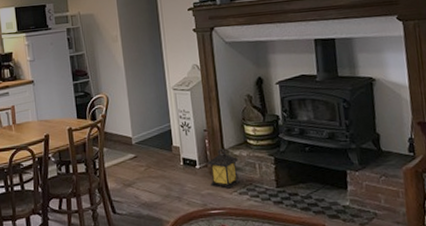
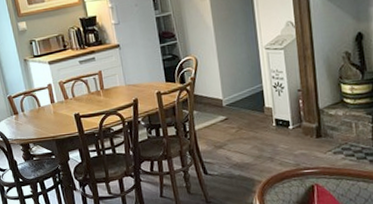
lantern: present [207,148,240,189] -> none [300,108,335,149]

